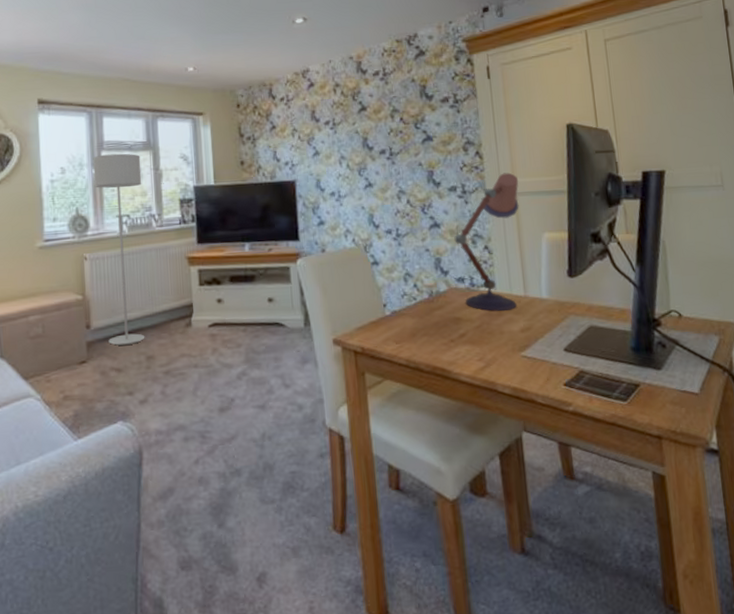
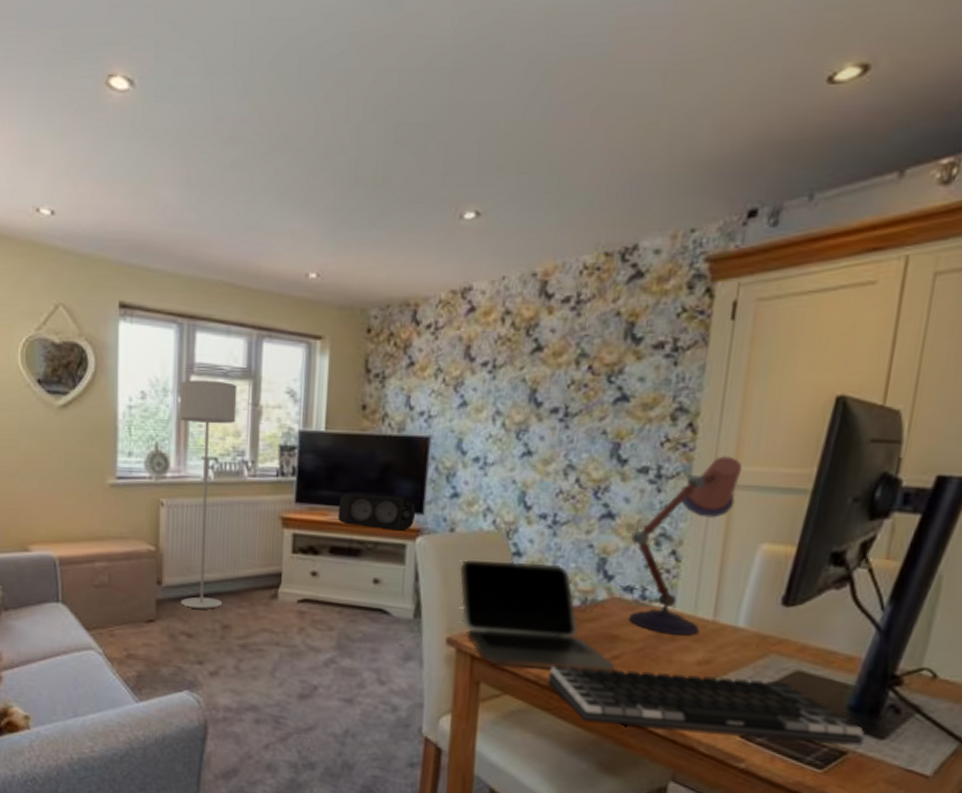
speaker: none [232,229,294,257] -> present [338,493,416,531]
laptop: none [335,268,463,356] -> present [460,560,615,672]
computer keyboard: none [415,336,648,393] -> present [547,665,865,746]

